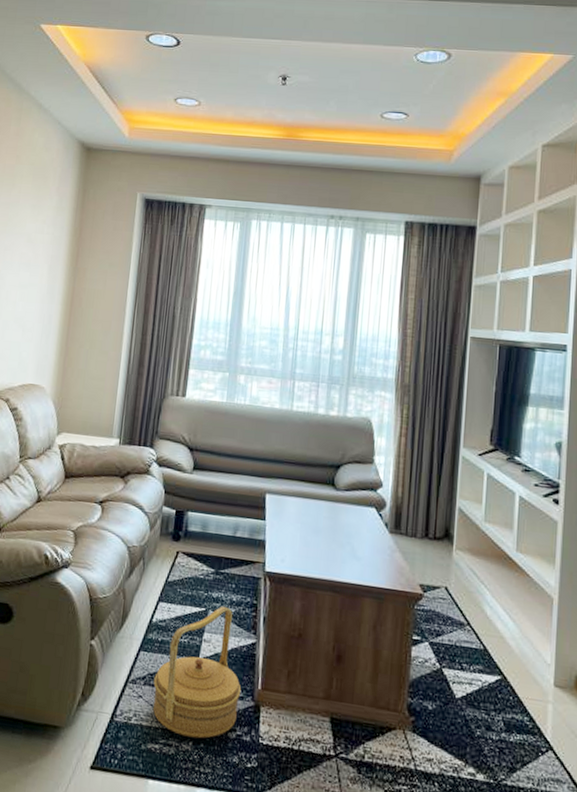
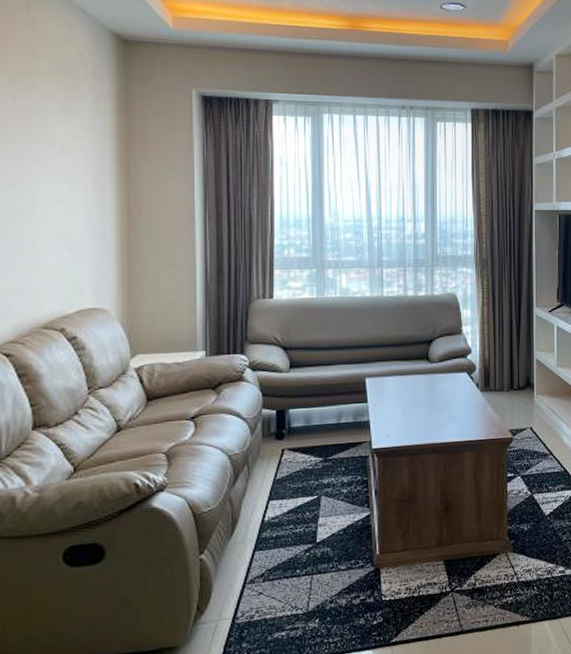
basket: present [153,606,242,739] -> none [273,489,361,617]

